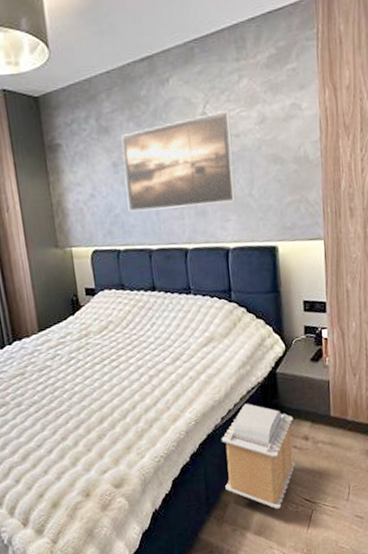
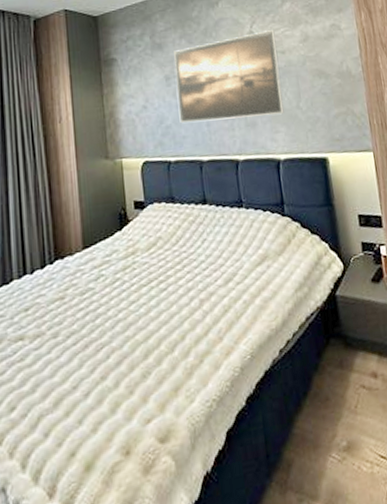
air purifier: present [221,403,295,509] -> none [280,332,366,470]

